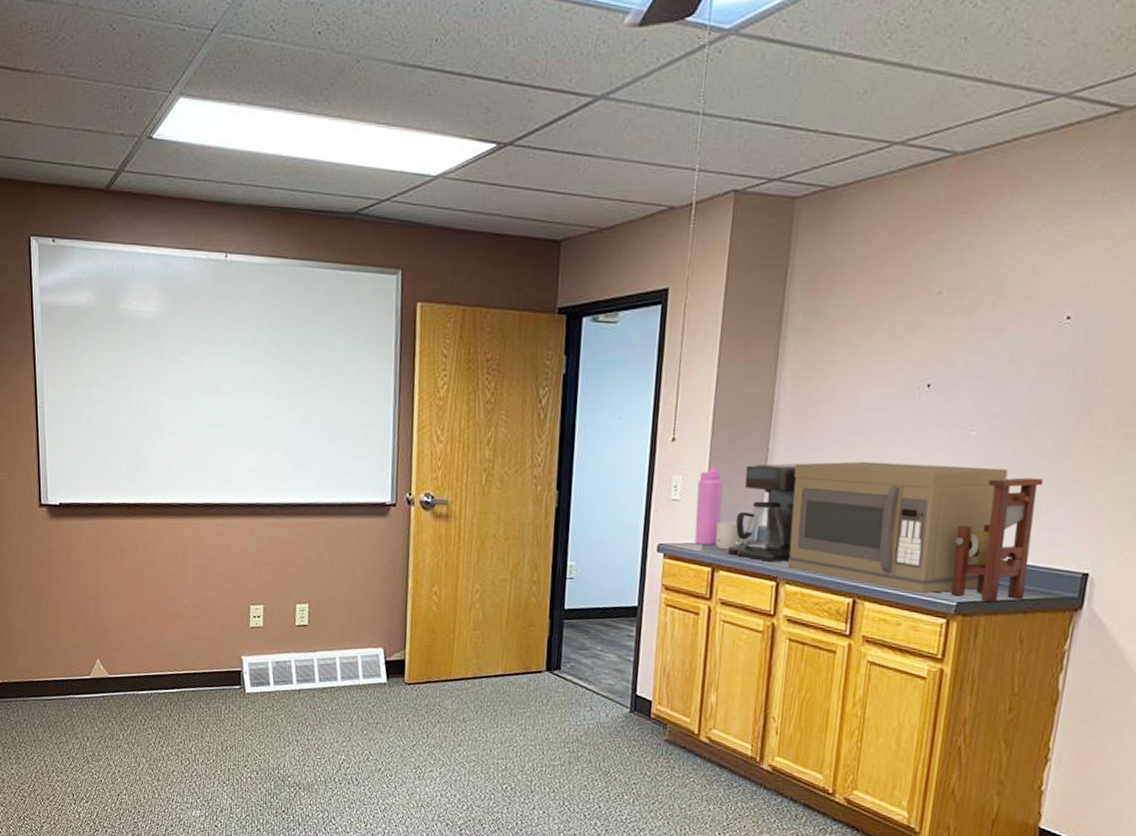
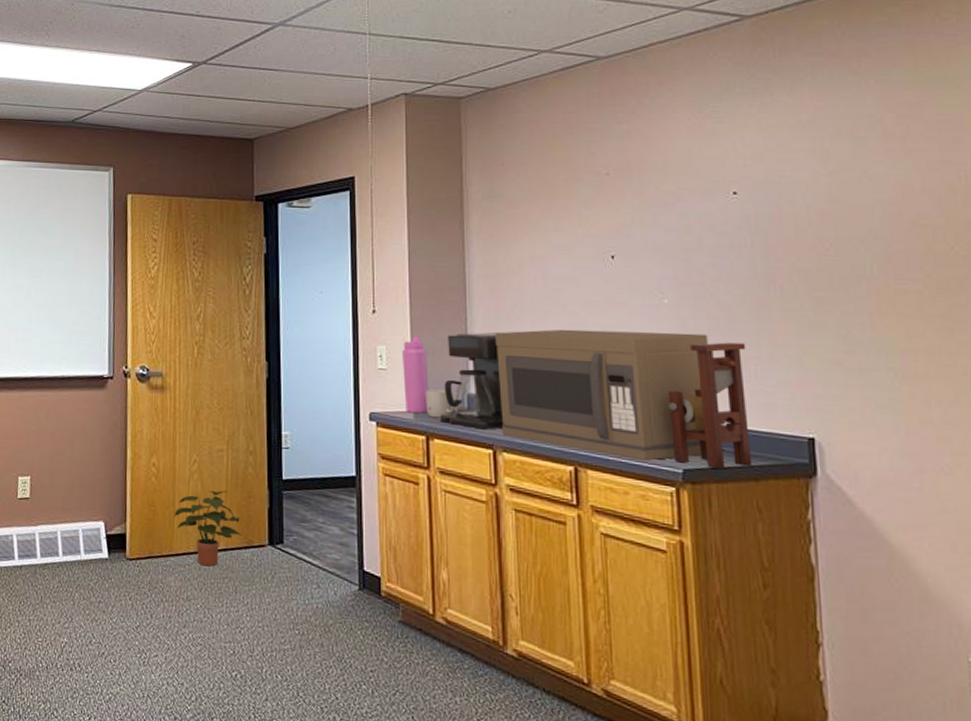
potted plant: none [454,618,520,691] -> present [174,490,241,567]

